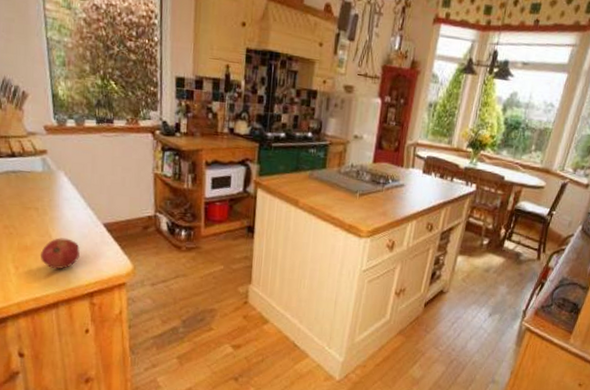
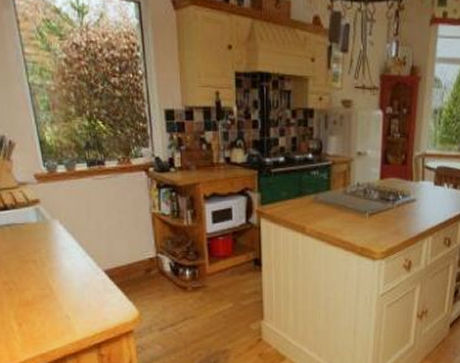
fruit: present [41,237,80,270] -> none [43,289,83,323]

